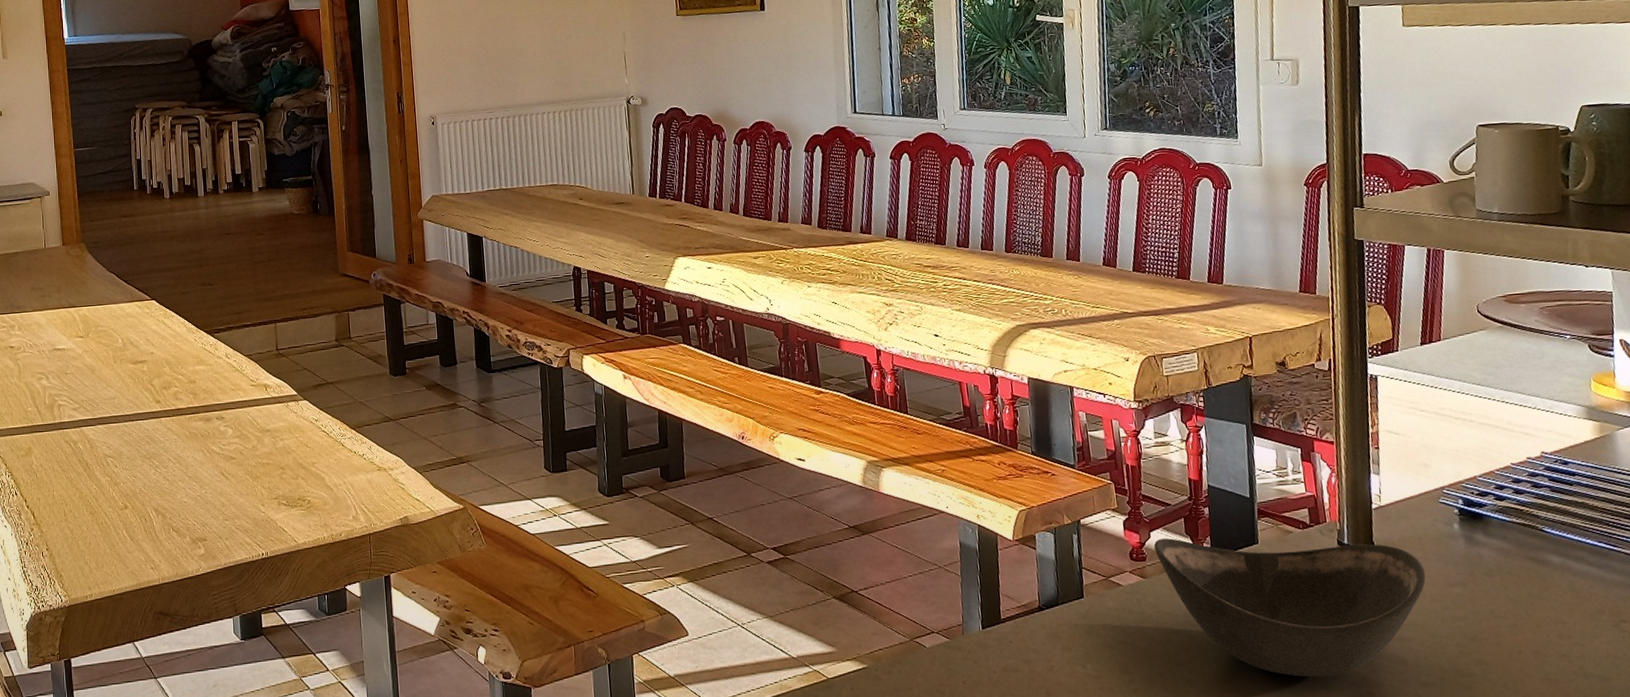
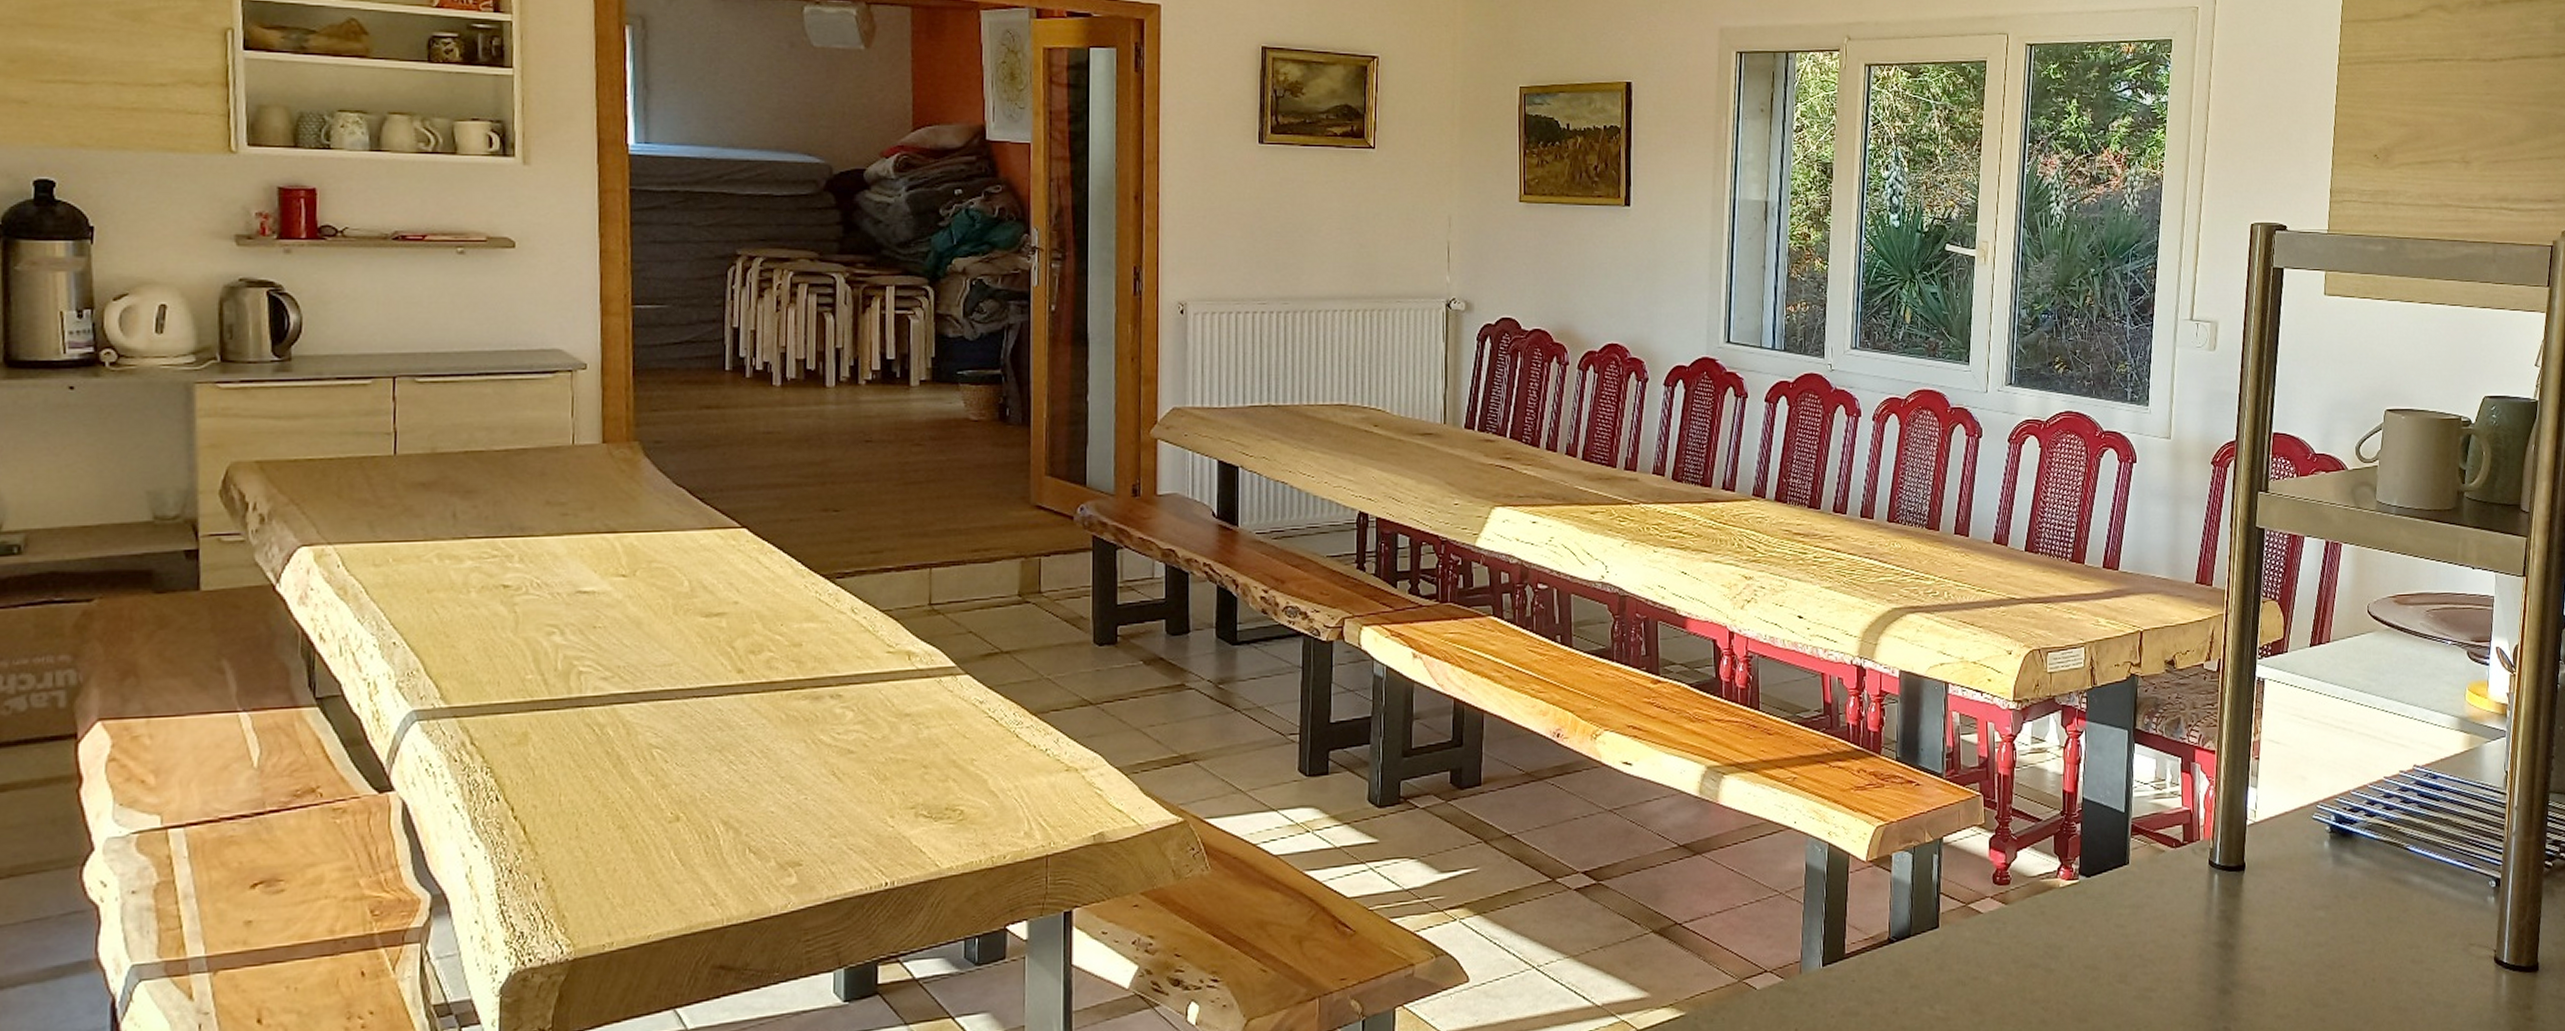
bowl: present [1153,538,1426,677] -> none [2019,858,2292,1013]

